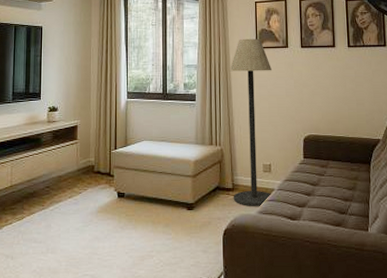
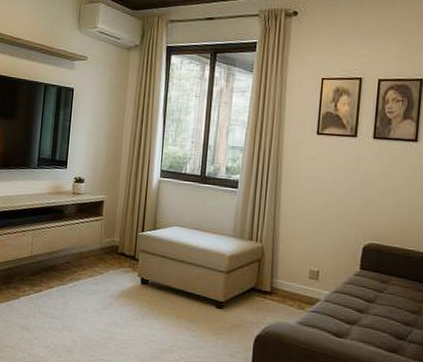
floor lamp: present [230,38,272,206] -> none [270,121,333,316]

